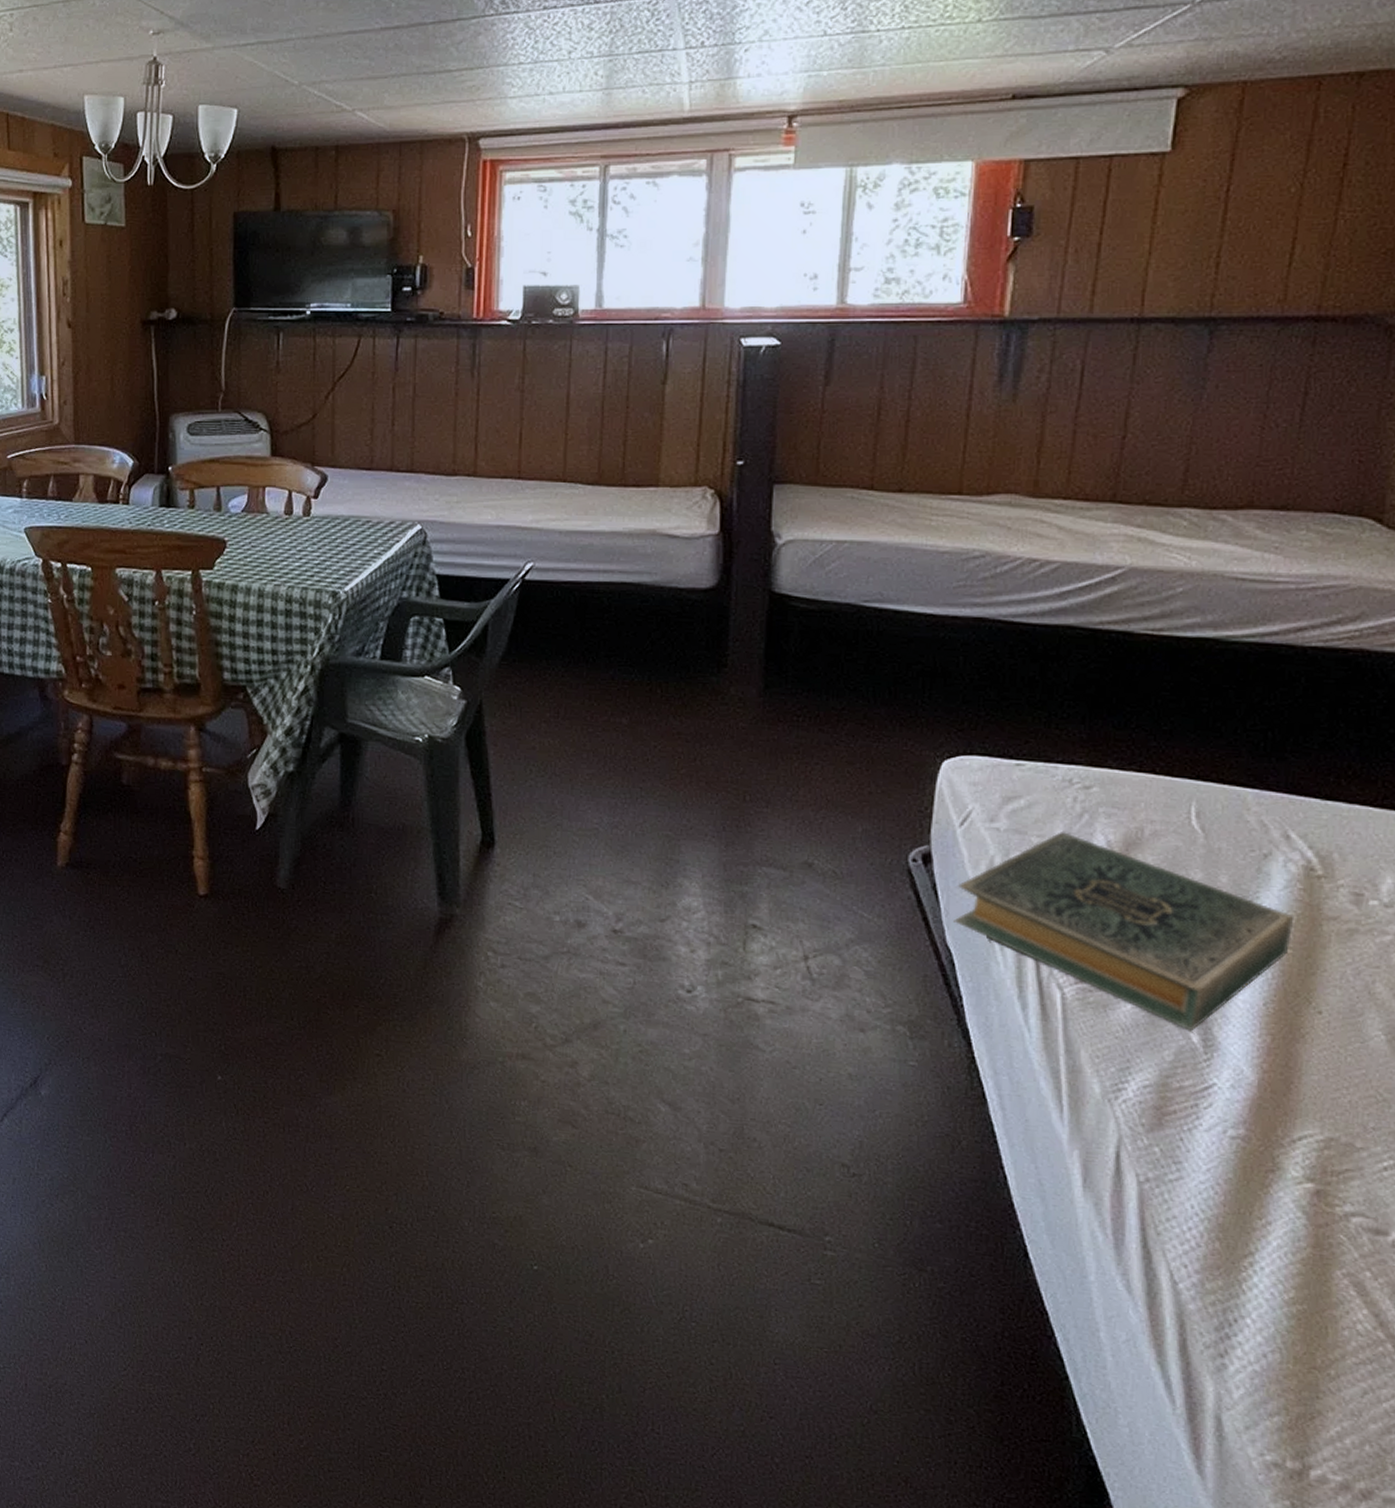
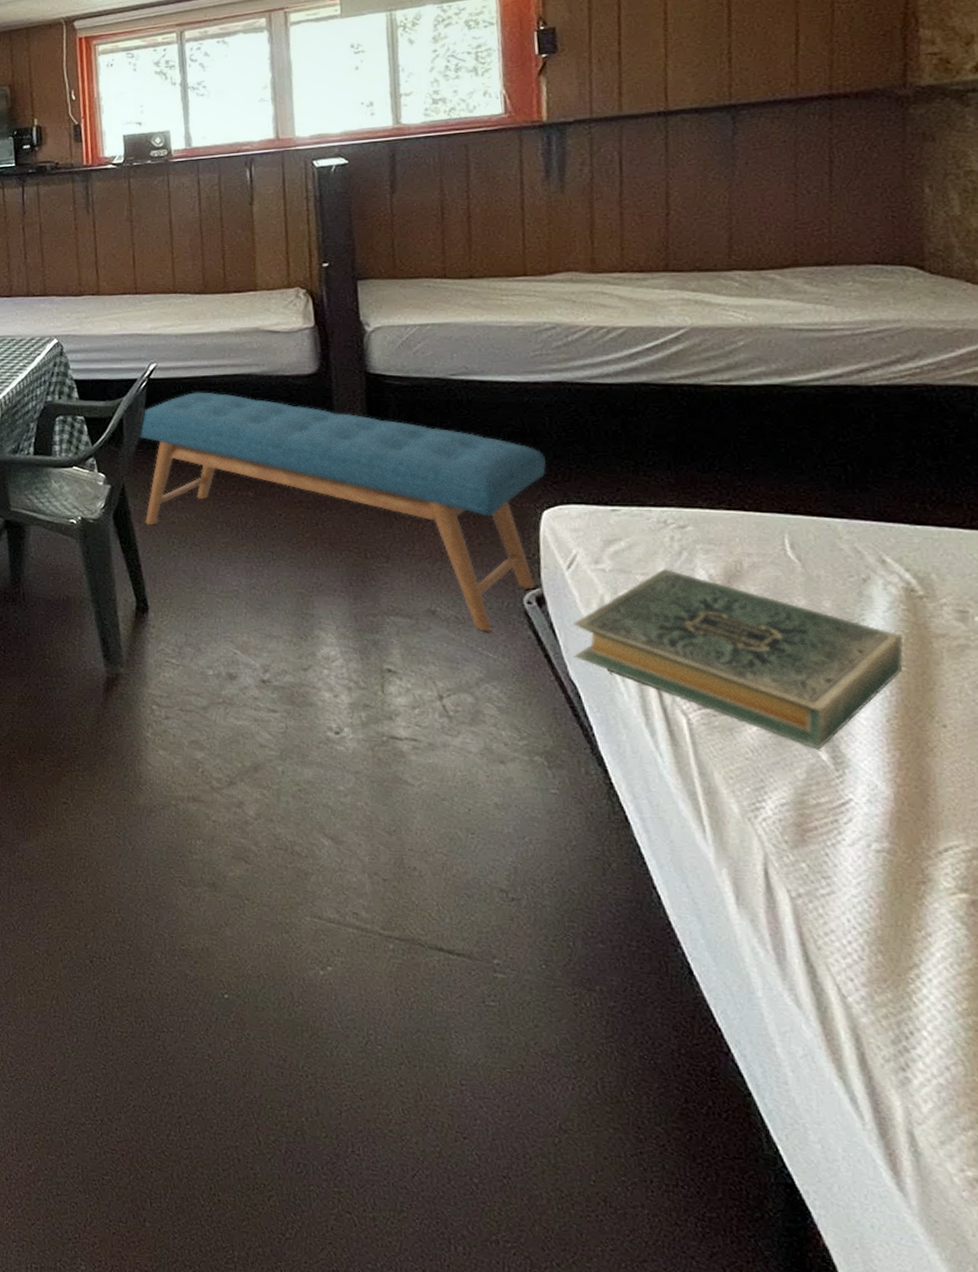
bench: none [501,599,954,890] -> present [139,392,546,632]

